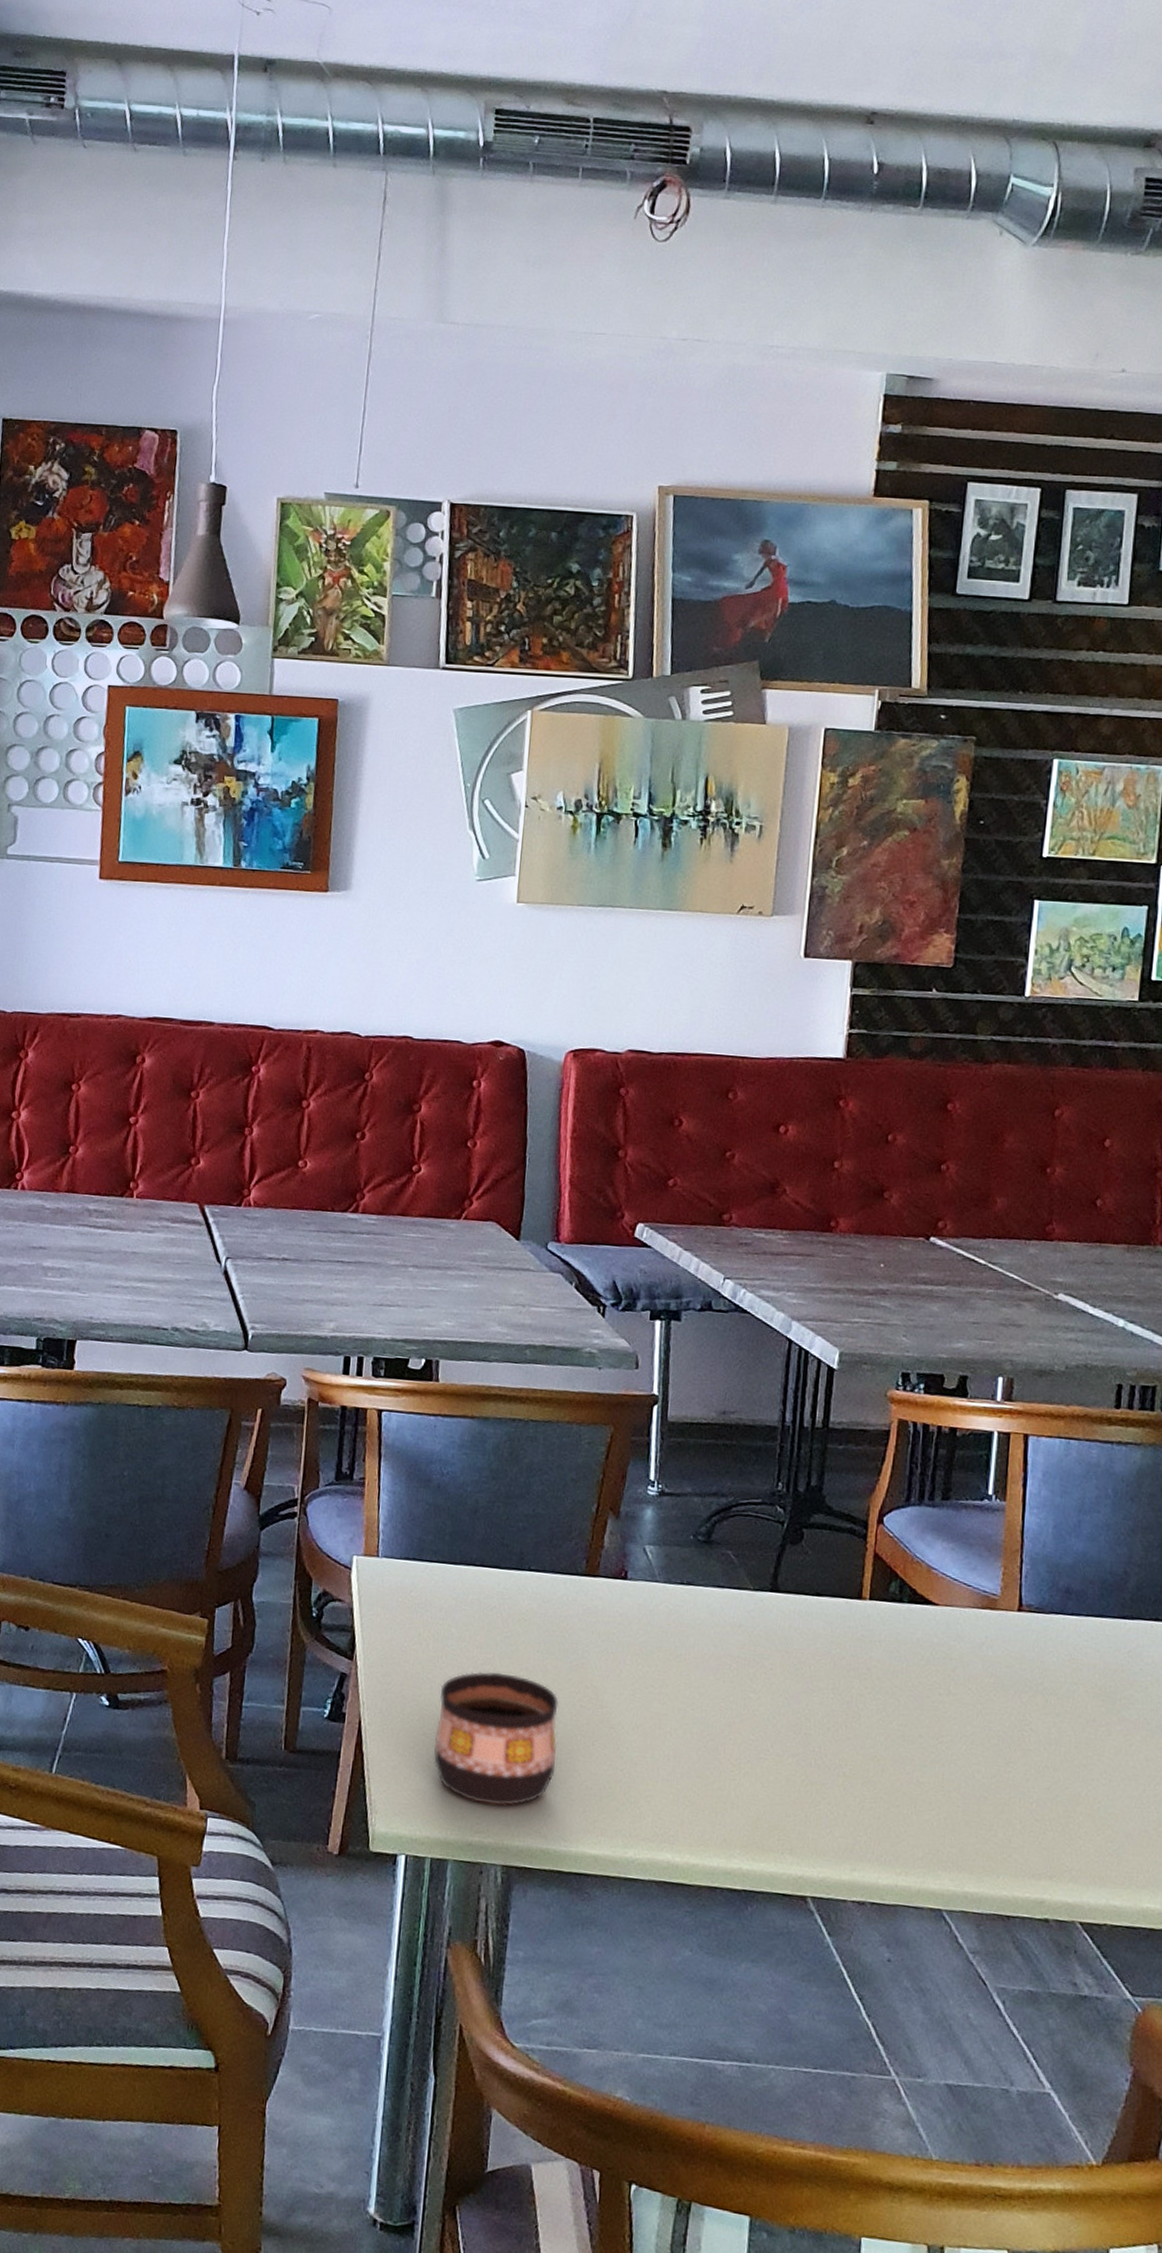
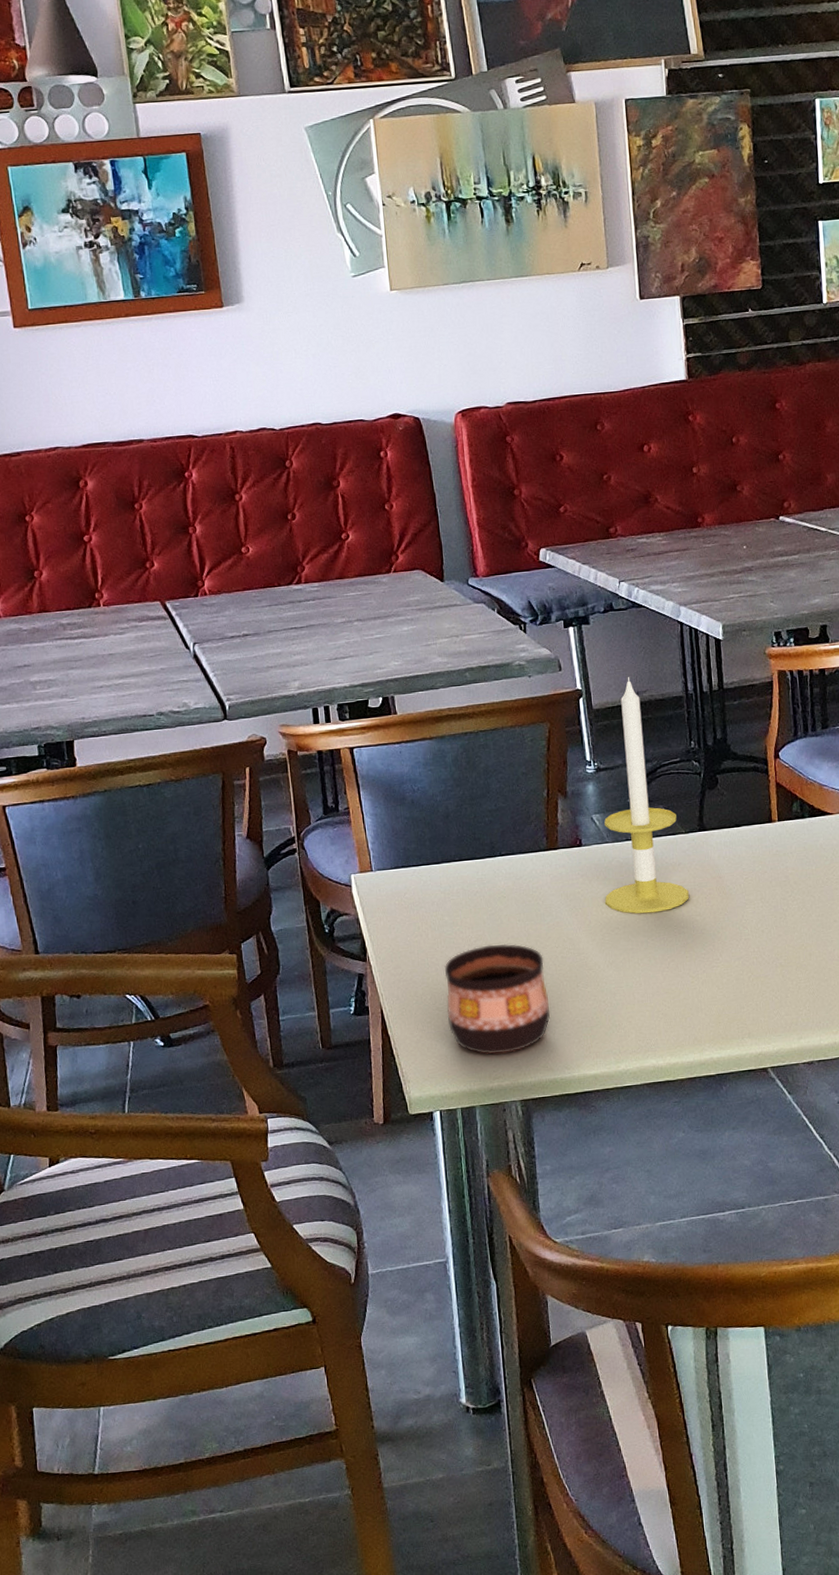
candle: none [642,1392,746,1678] -> present [604,677,689,914]

